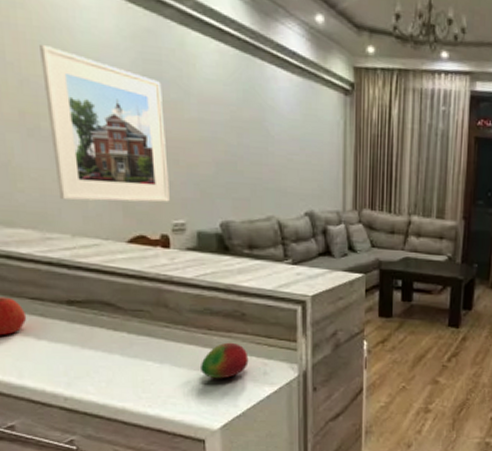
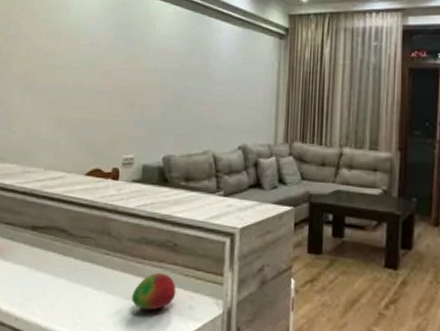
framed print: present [40,43,170,202] -> none [40,21,128,140]

